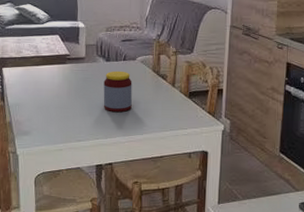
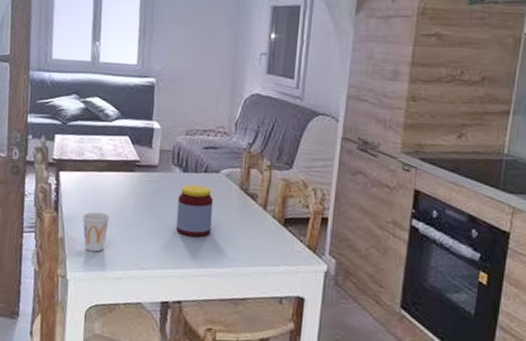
cup: none [26,98,48,131] -> present [82,211,110,252]

